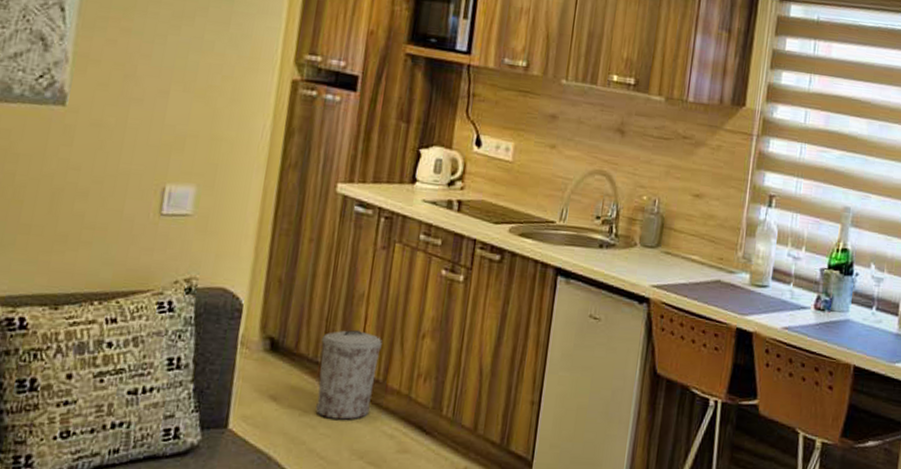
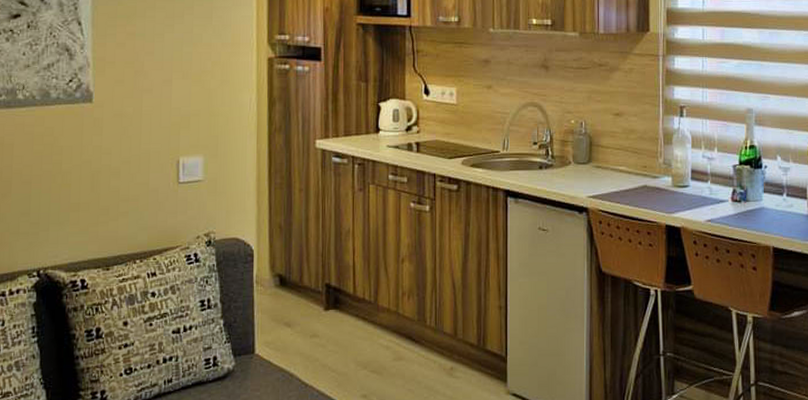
trash can: present [316,330,383,420] -> none [320,261,370,337]

